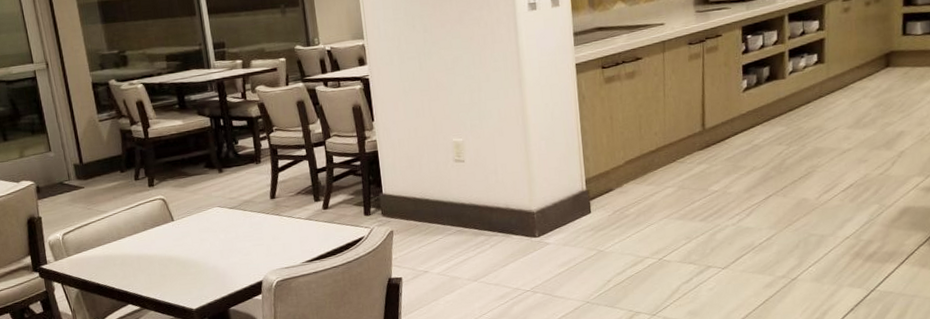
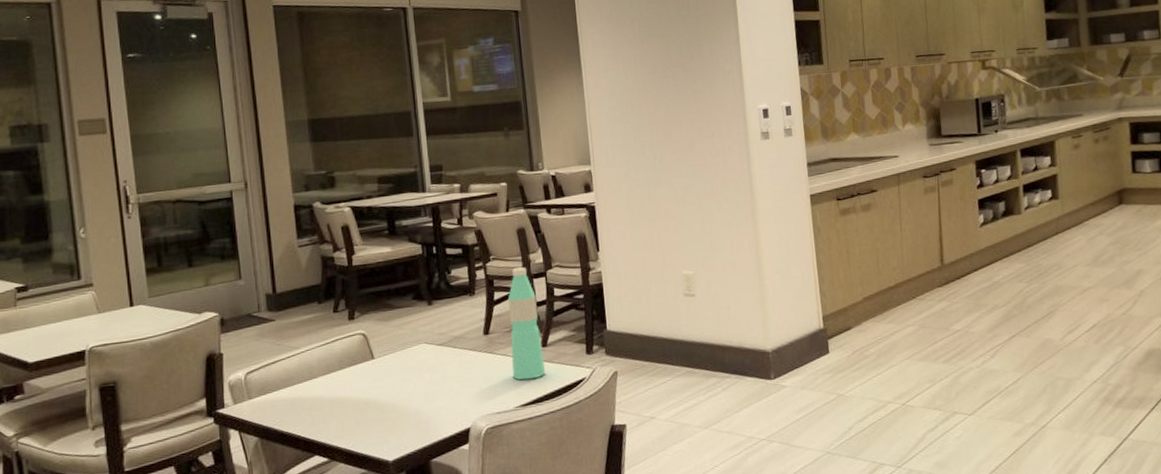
water bottle: none [290,137,328,239] -> present [507,267,546,381]

